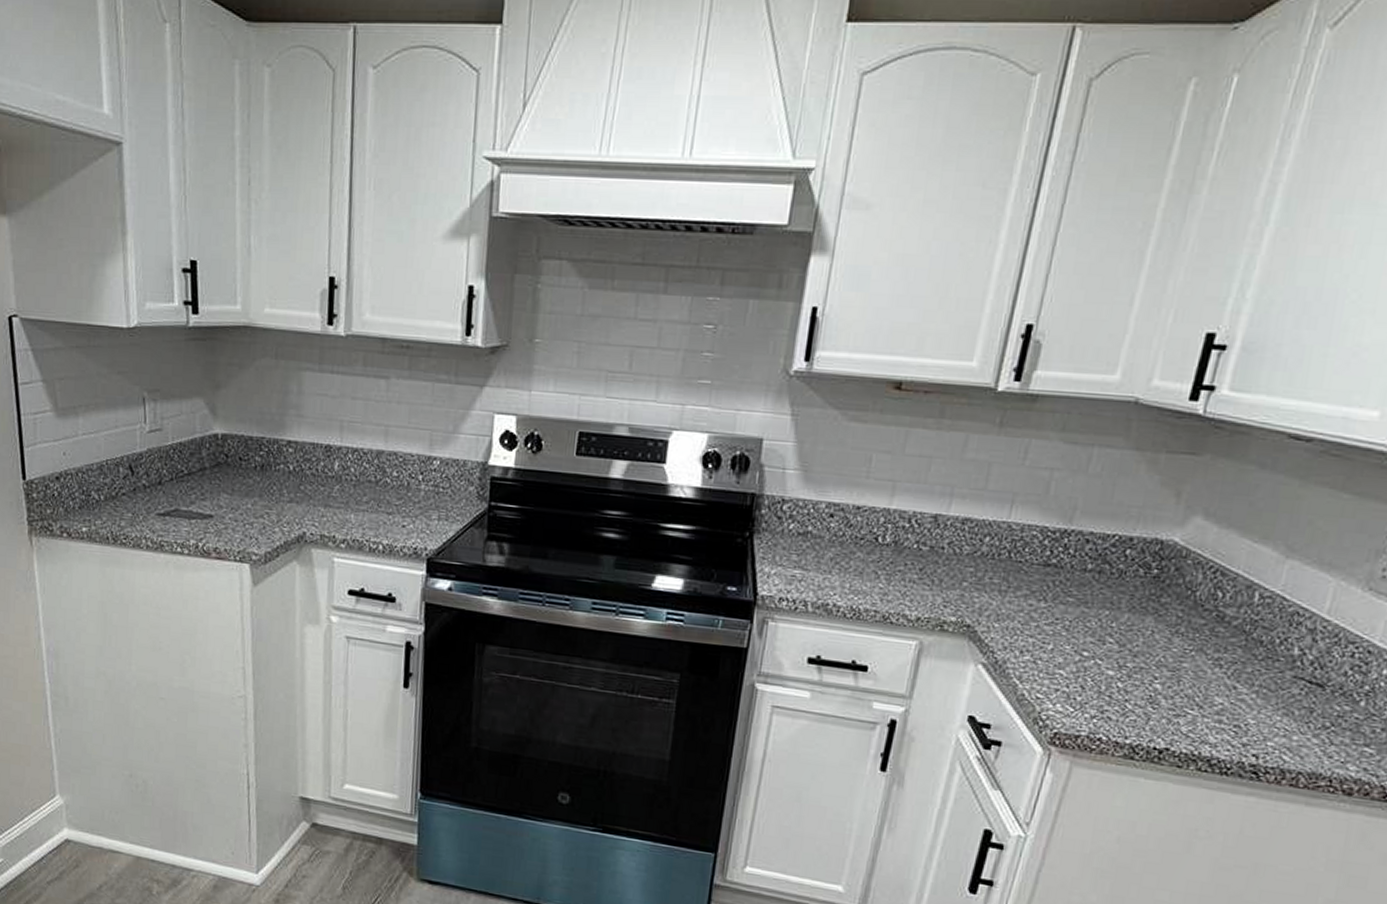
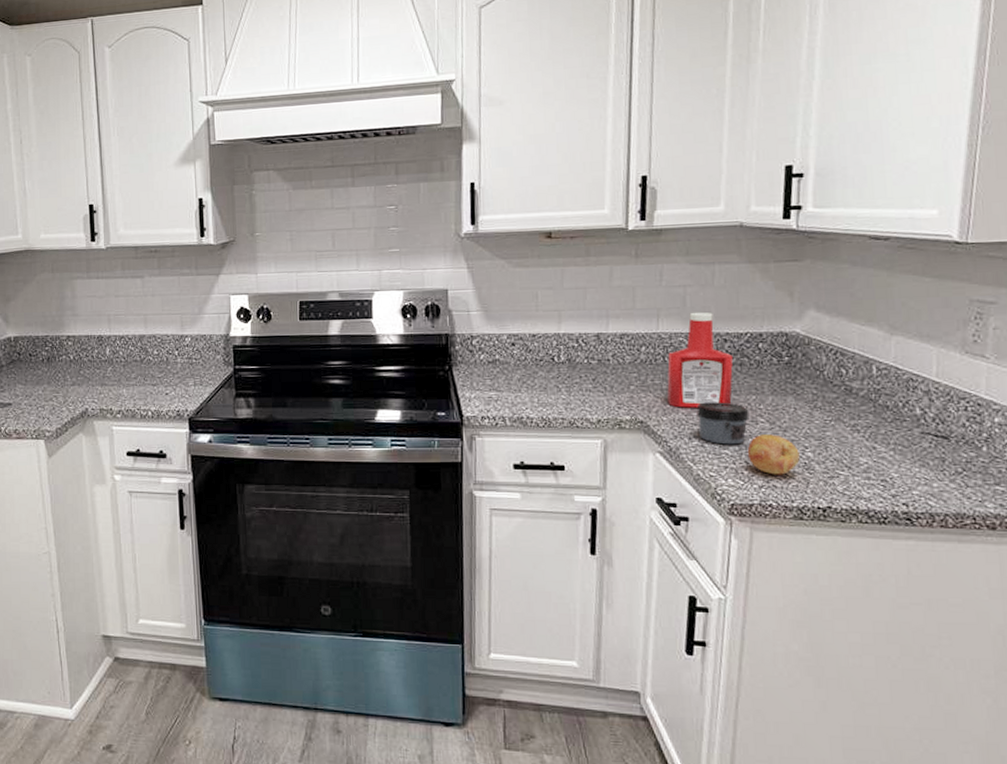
ketchup bottle: none [1004,502,1092,618] -> present [667,311,733,408]
jar: none [1033,611,1098,666] -> present [696,402,750,445]
fruit: none [1085,657,1147,706] -> present [747,434,800,475]

